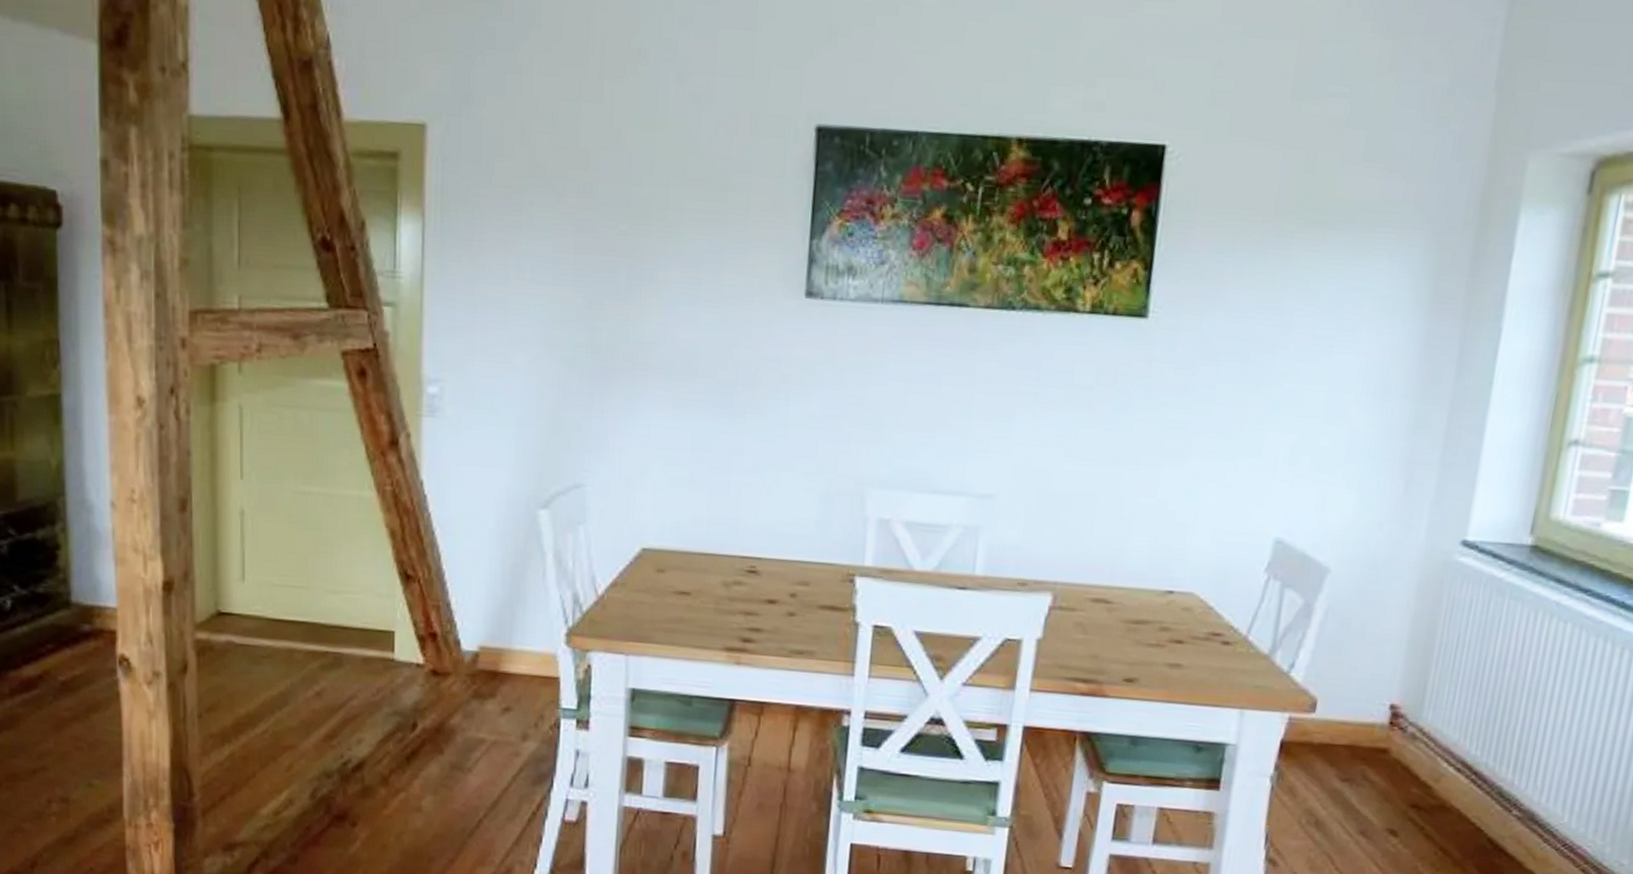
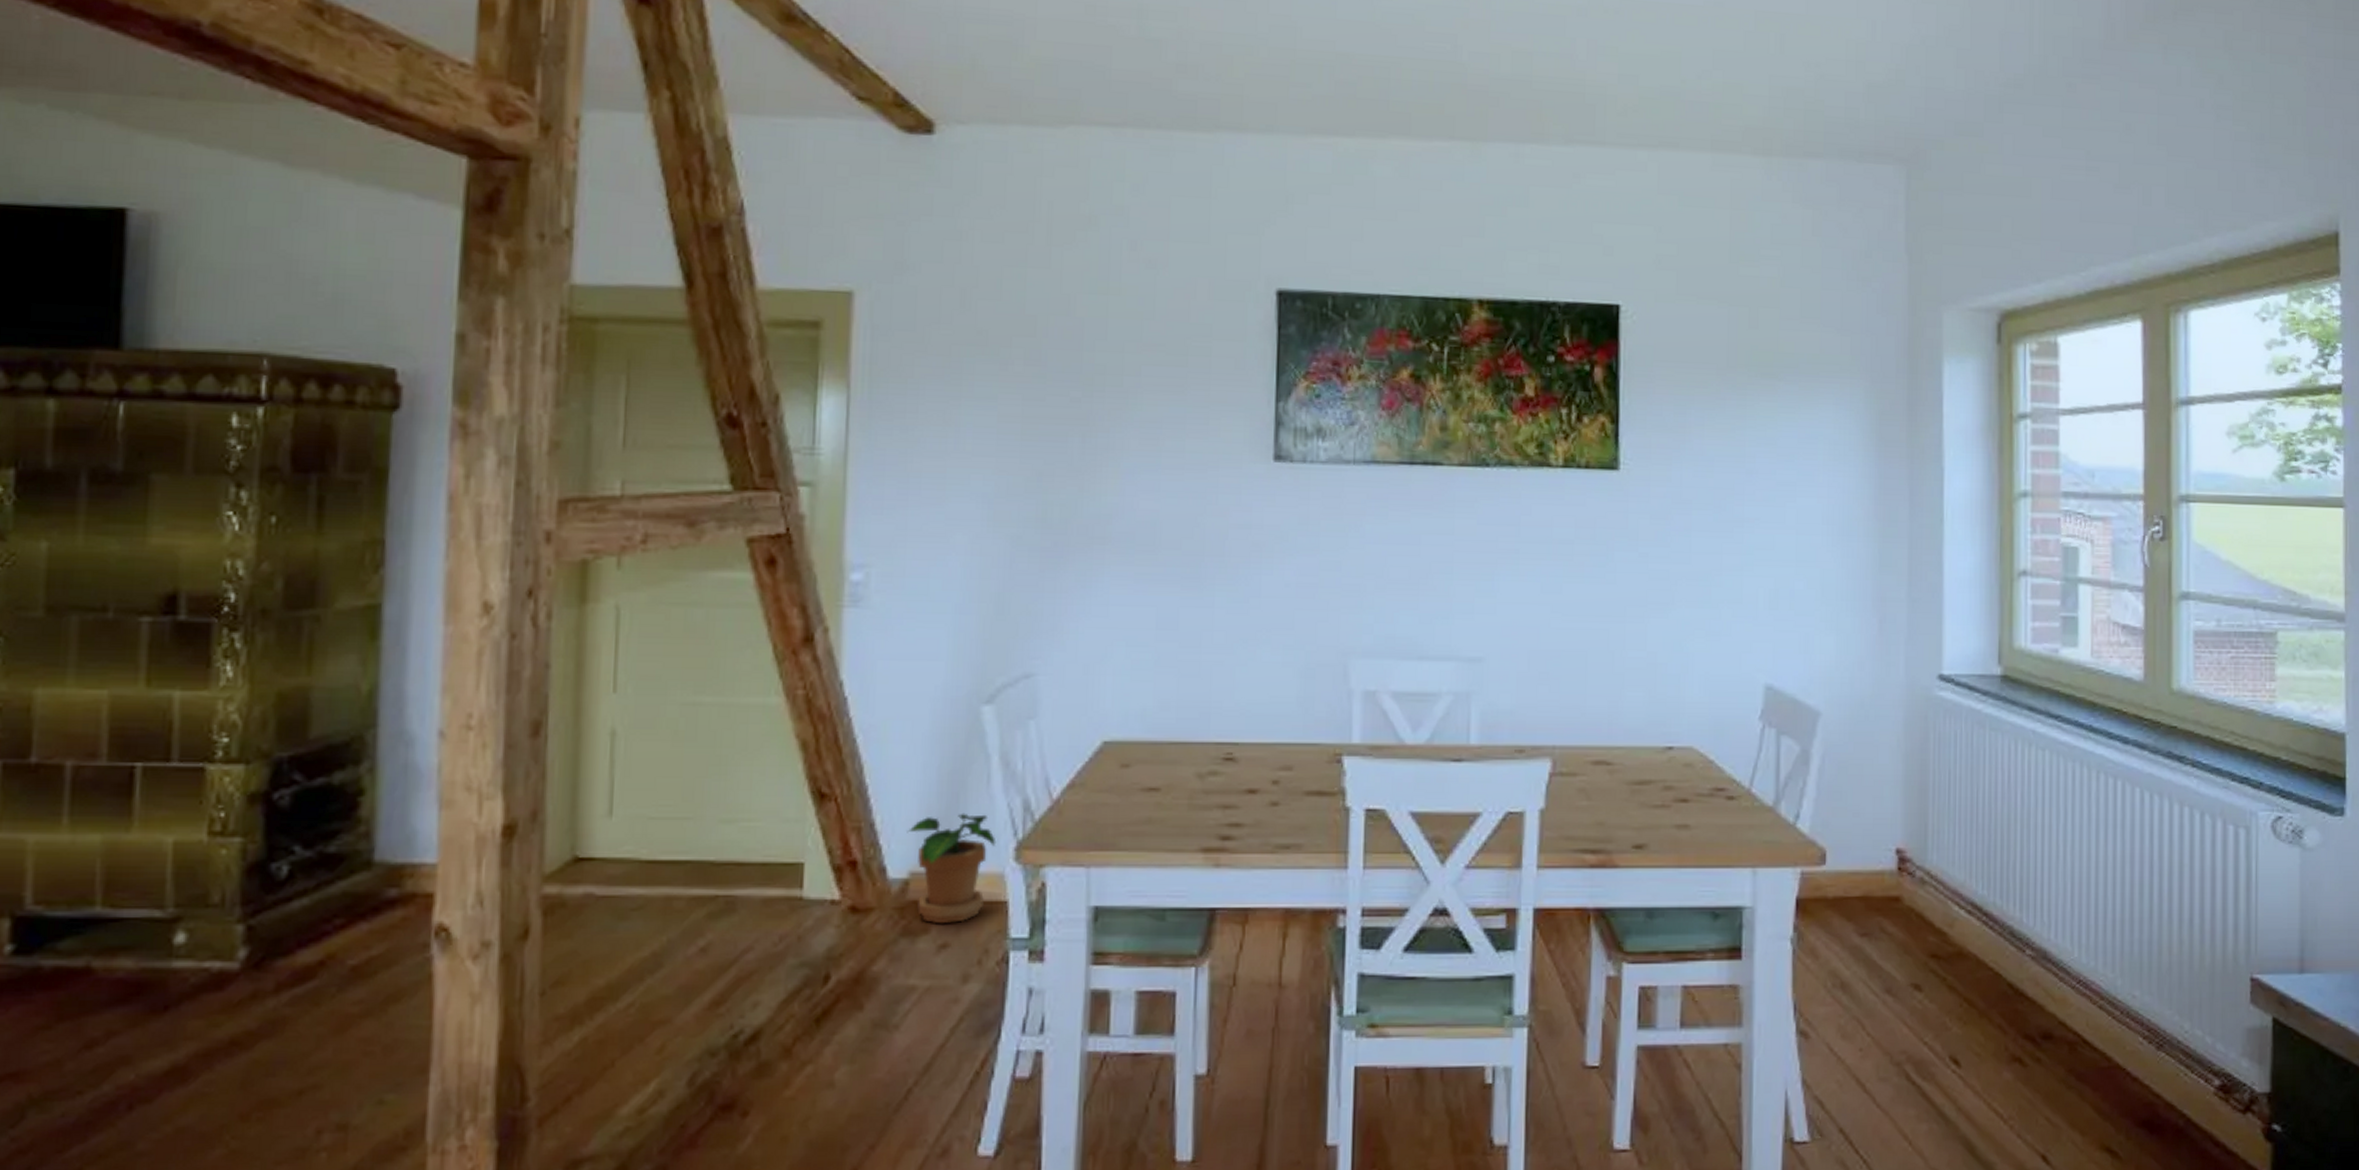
potted plant: none [477,600,551,692] -> present [907,813,997,924]

